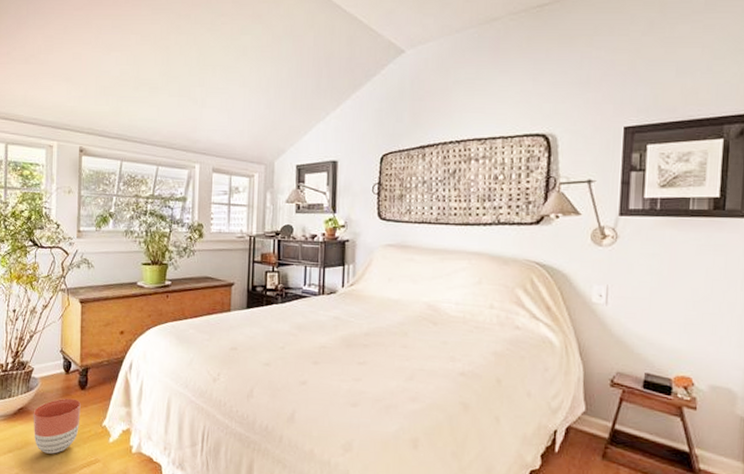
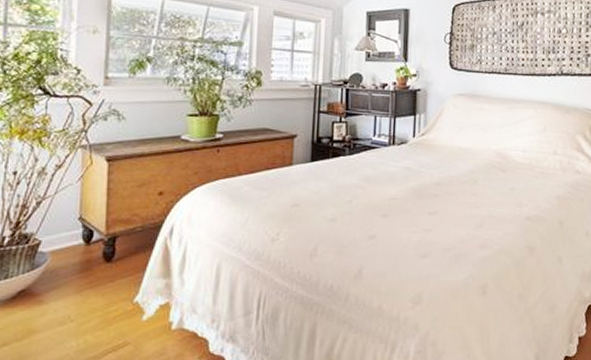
planter: present [33,398,81,454] -> none [39,273,106,342]

